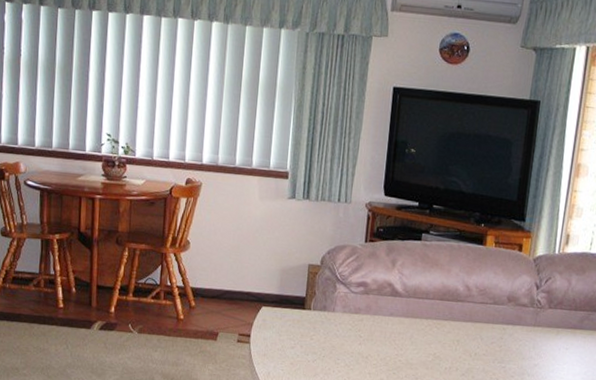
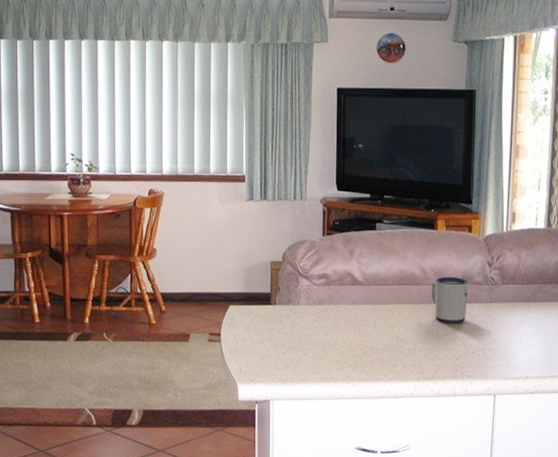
mug: none [473,295,513,345] -> present [431,276,468,323]

